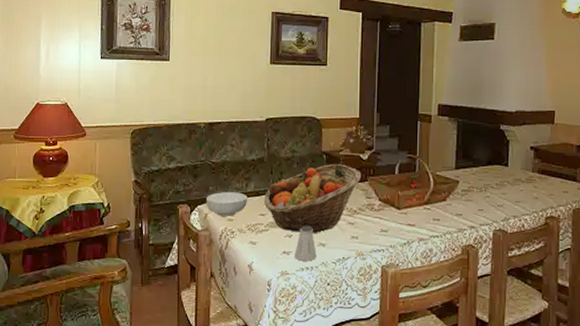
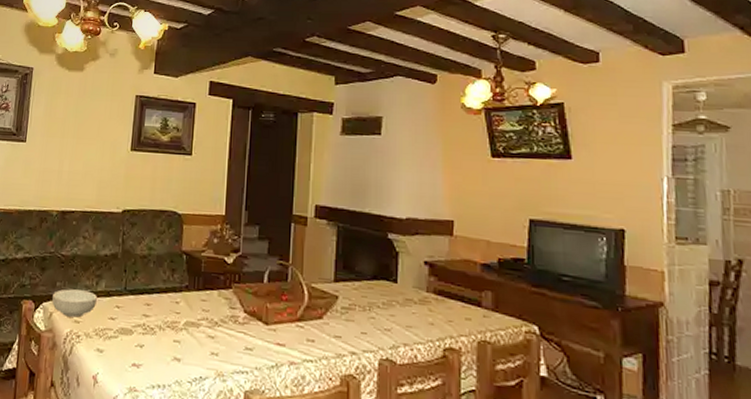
fruit basket: present [263,163,362,233] -> none [114,265,226,345]
saltshaker: present [295,225,316,261] -> none [145,334,170,378]

